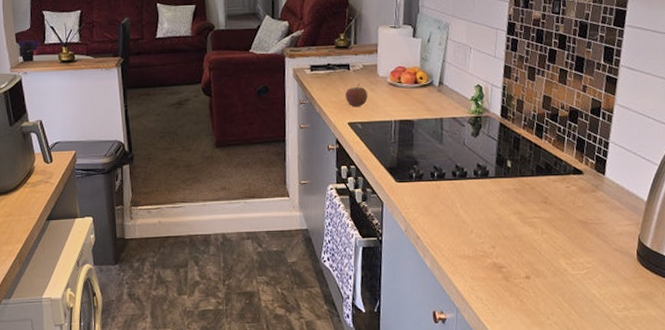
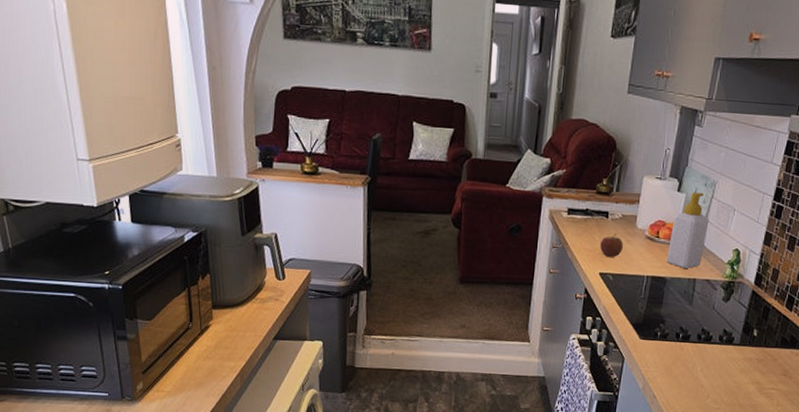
soap bottle: none [411,35,448,109] -> present [667,192,709,269]

